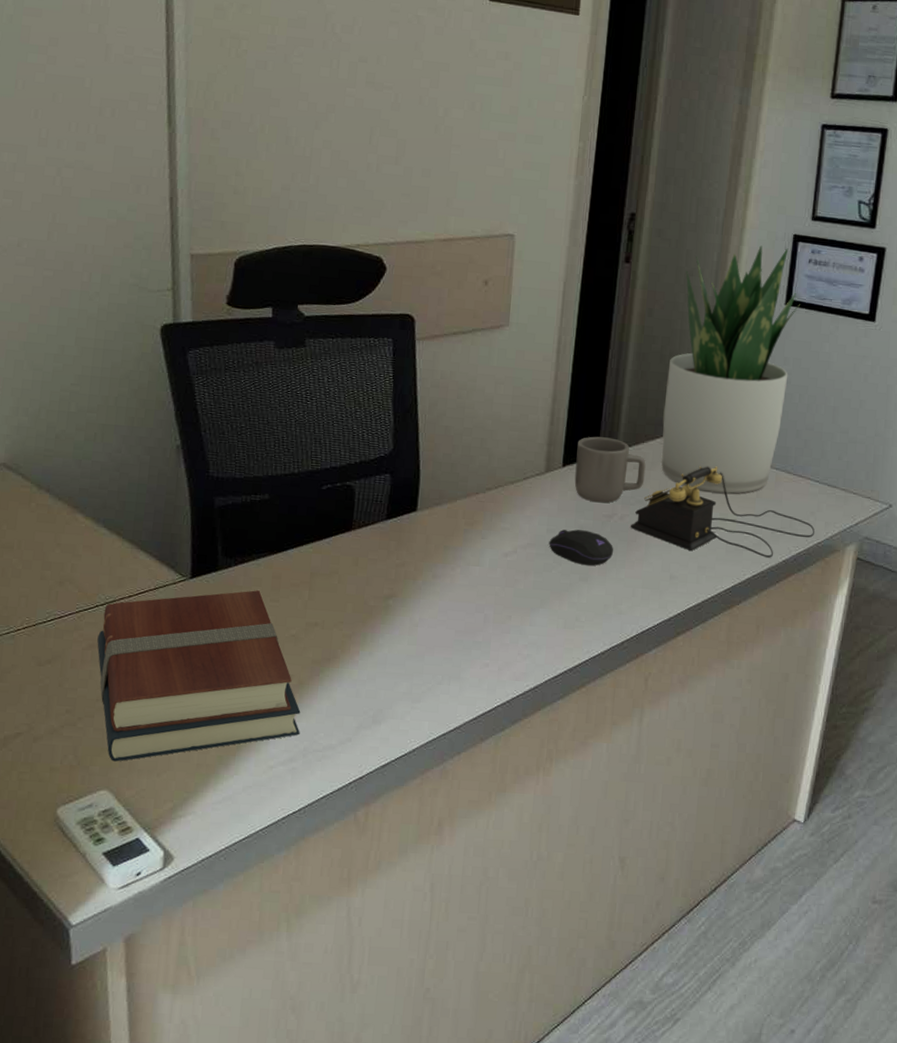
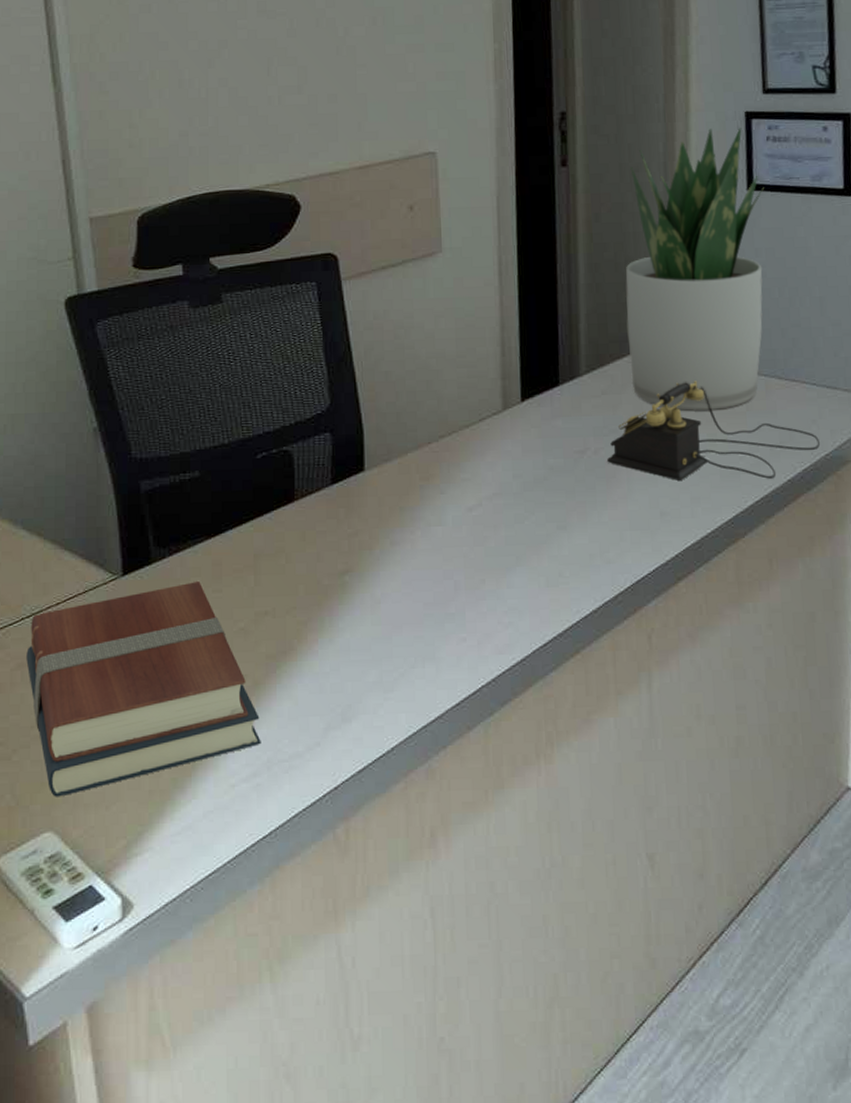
computer mouse: present [549,529,614,566] -> none [517,471,592,512]
mug: present [574,436,646,503] -> none [535,362,616,438]

